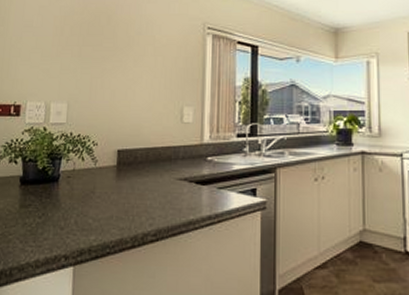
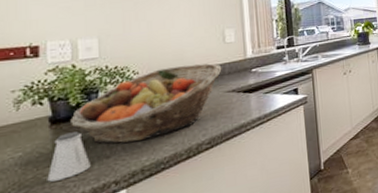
saltshaker: none [12,196,47,242] -> present [47,131,91,182]
fruit basket: none [36,142,176,218] -> present [70,63,222,144]

